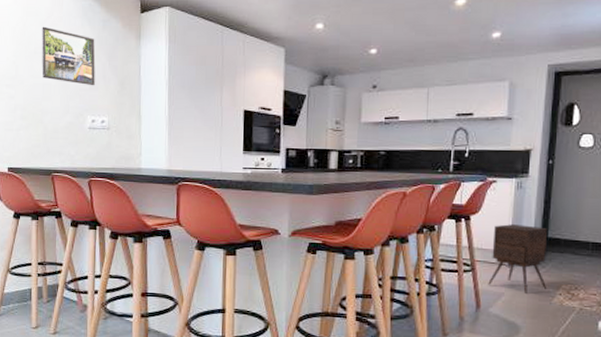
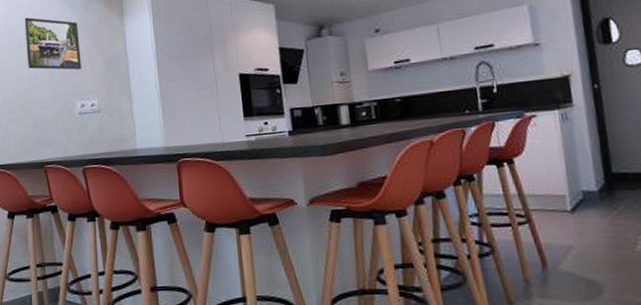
side table: present [488,224,548,293] -> none [544,161,624,243]

